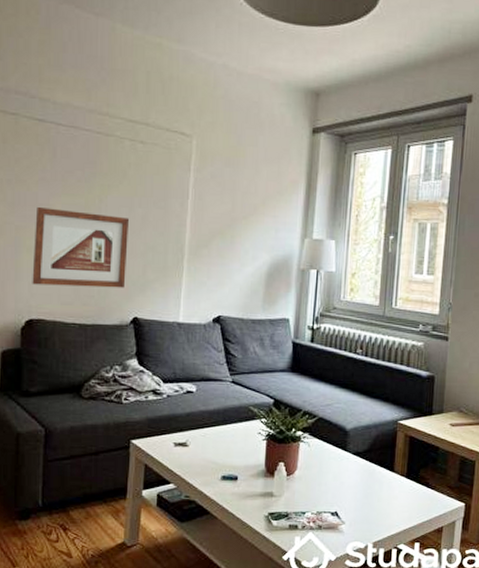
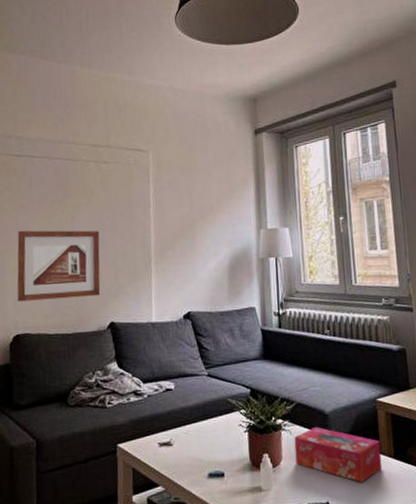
tissue box: none [310,441,395,497] -> present [294,426,383,483]

